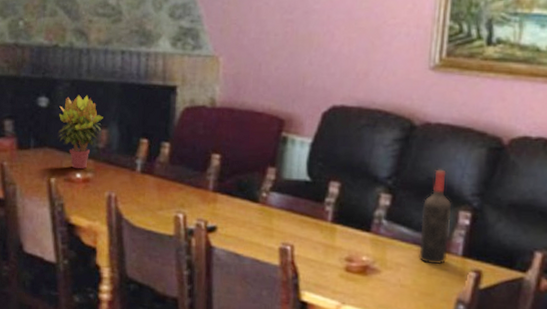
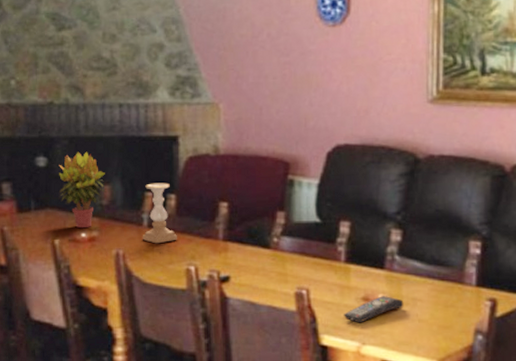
candle holder: none [135,130,168,190] -> present [143,183,177,244]
remote control: none [325,258,387,283] -> present [343,296,404,323]
wine bottle: present [419,169,451,265] -> none [433,200,462,297]

